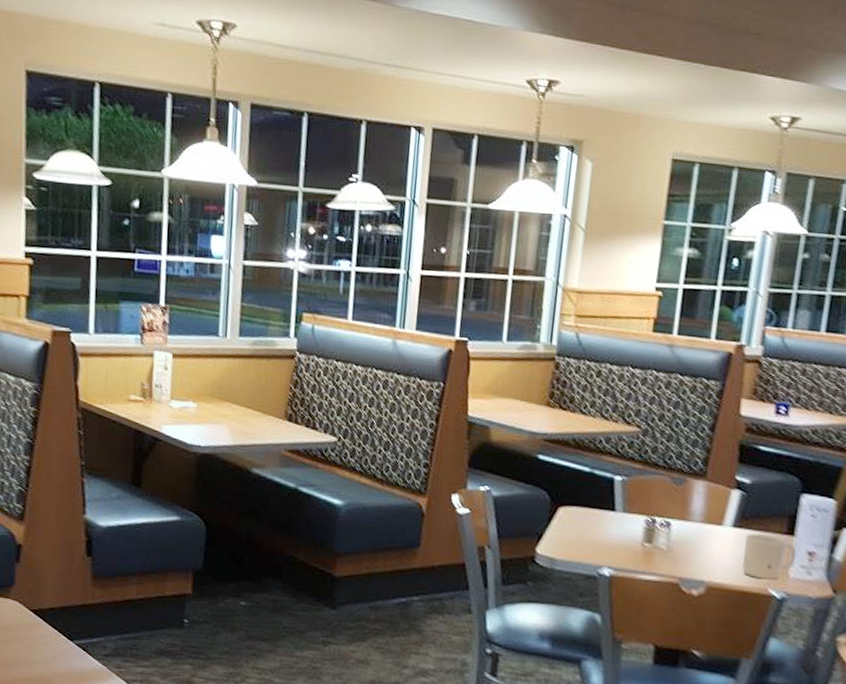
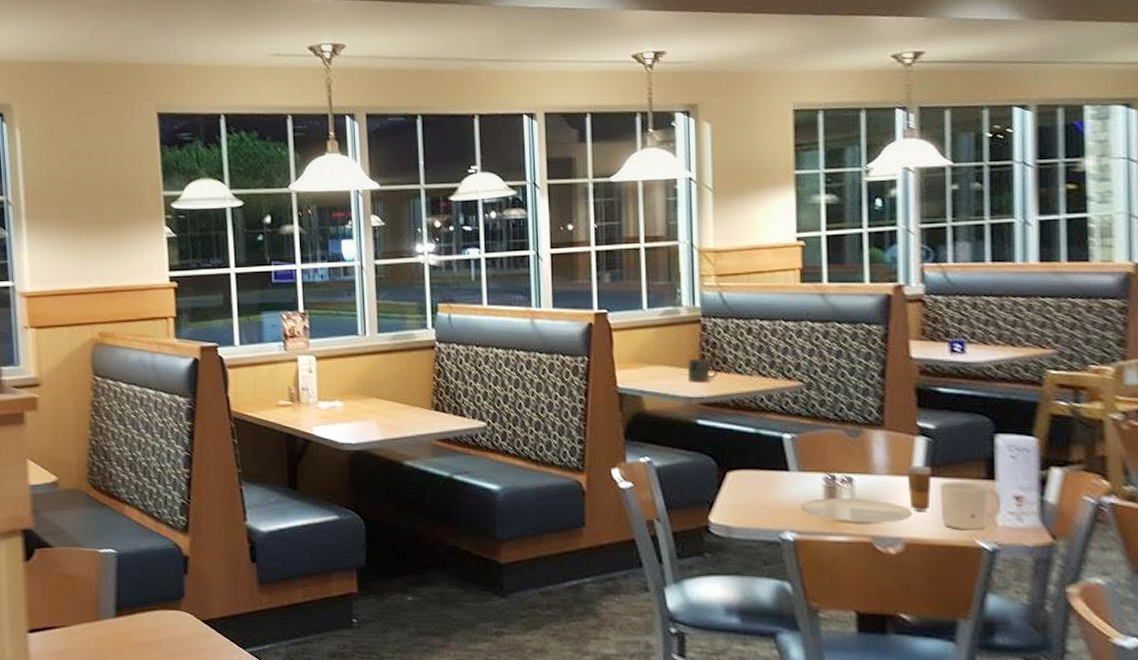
mug: none [535,395,565,419] -> present [687,359,718,382]
plate: none [619,539,718,567] -> present [800,498,912,524]
beverage cup: none [717,516,741,559] -> present [906,466,932,511]

